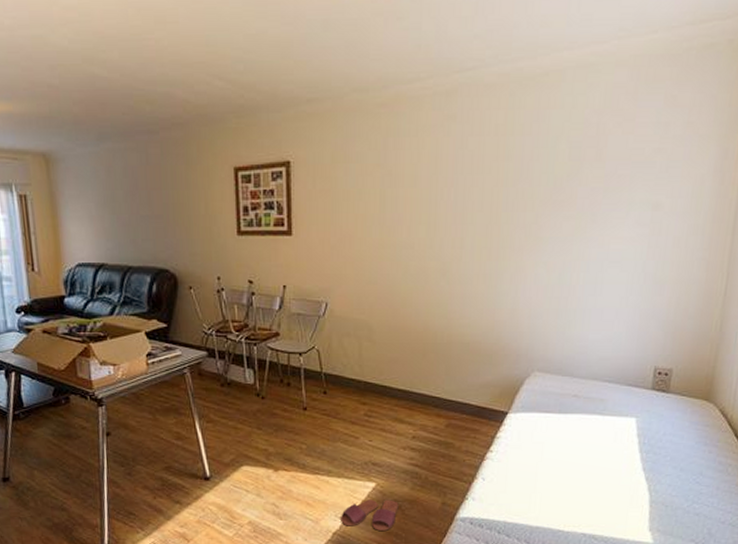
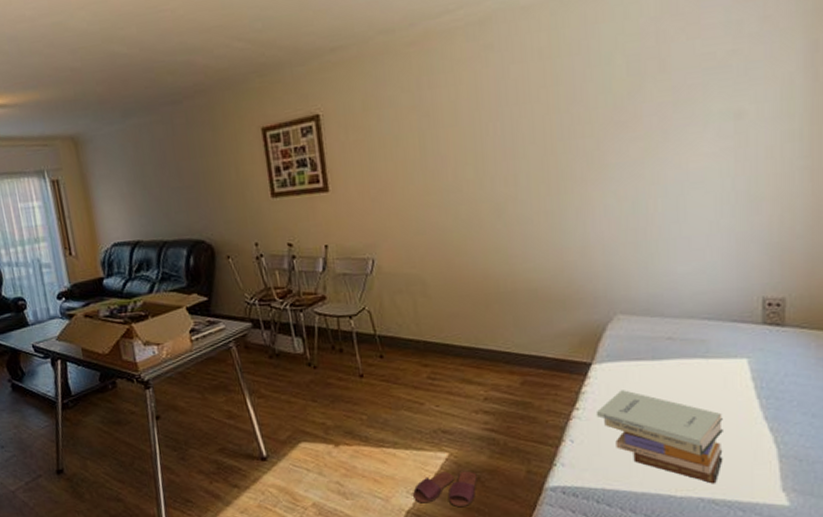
books: none [506,438,610,522] -> present [596,390,725,484]

